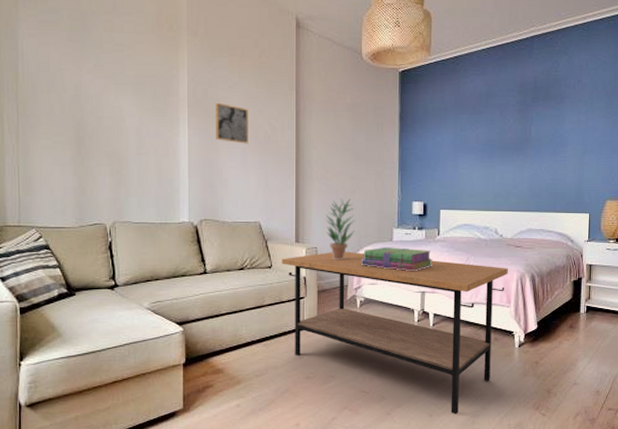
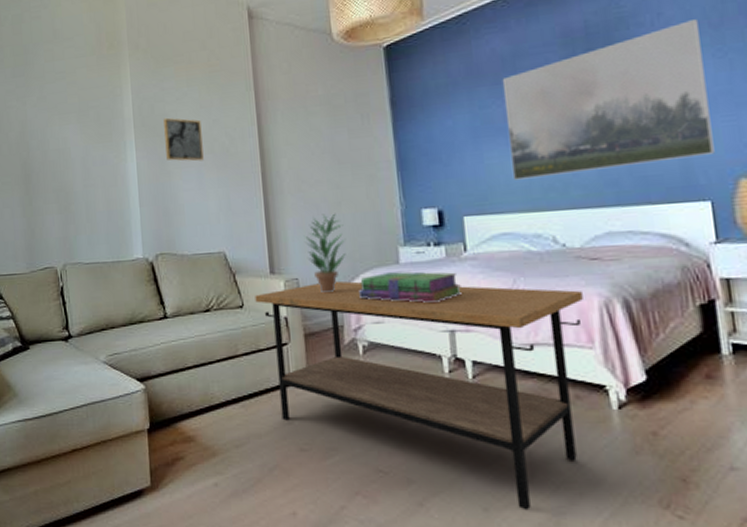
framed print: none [476,89,600,187] -> present [502,19,715,180]

